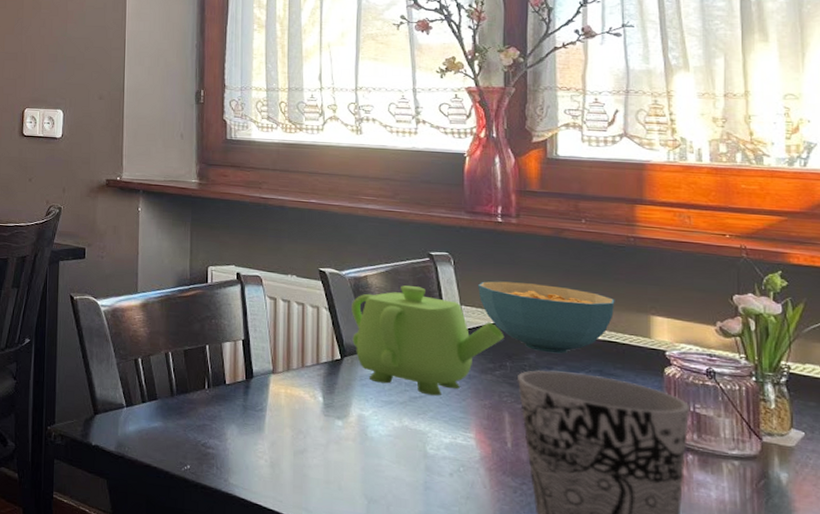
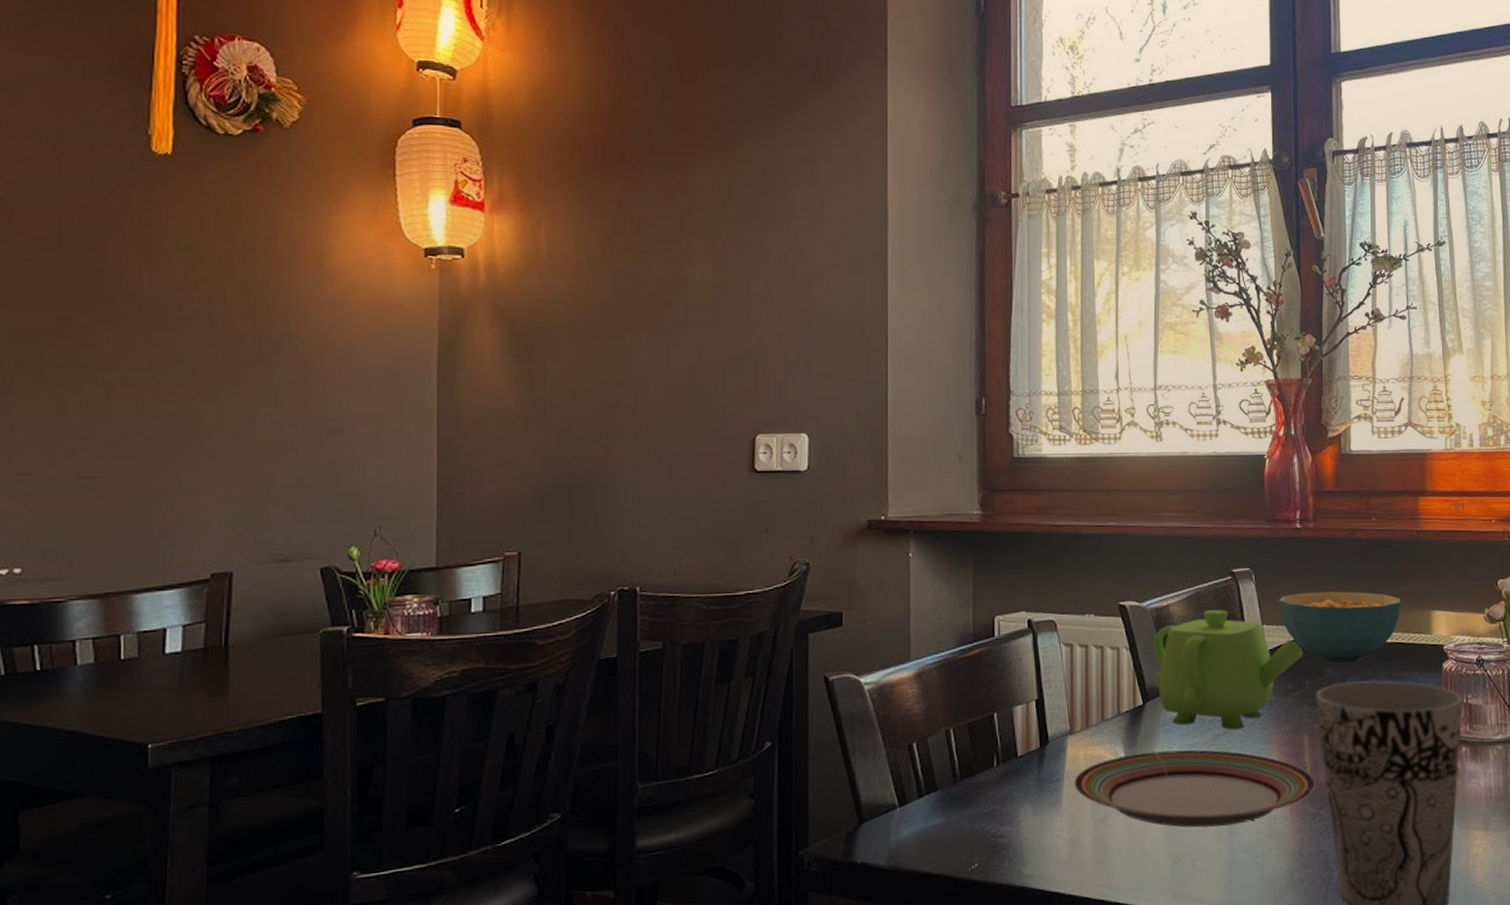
plate: none [275,400,517,482] -> present [1074,749,1316,828]

